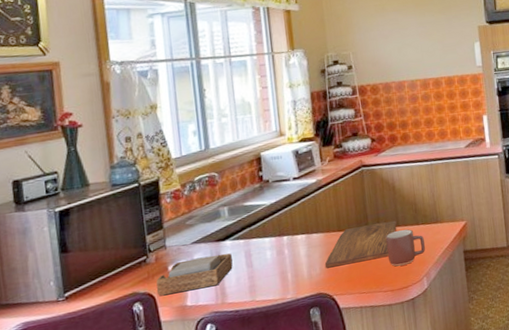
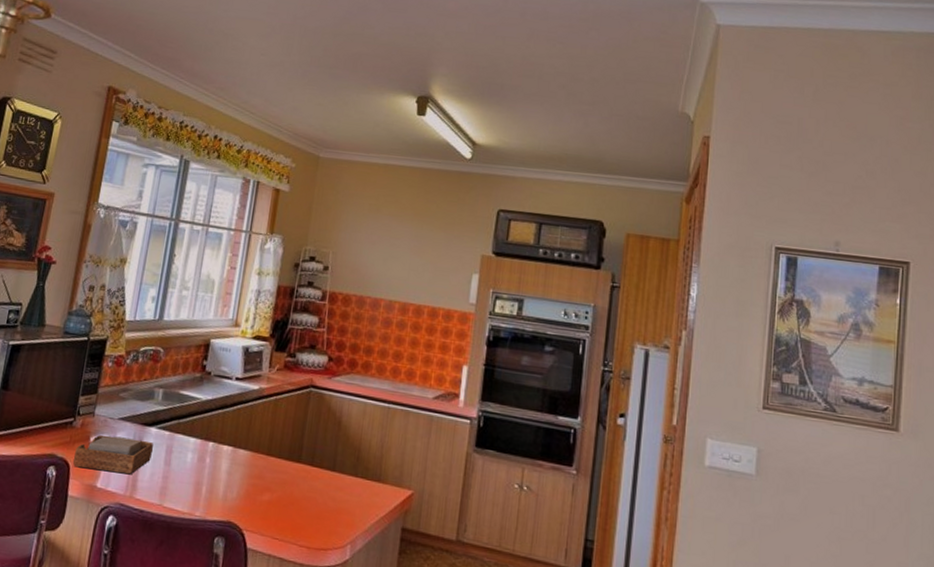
cutting board: present [324,220,397,269] -> none [243,455,333,503]
mug: present [385,229,425,267] -> none [312,475,359,522]

